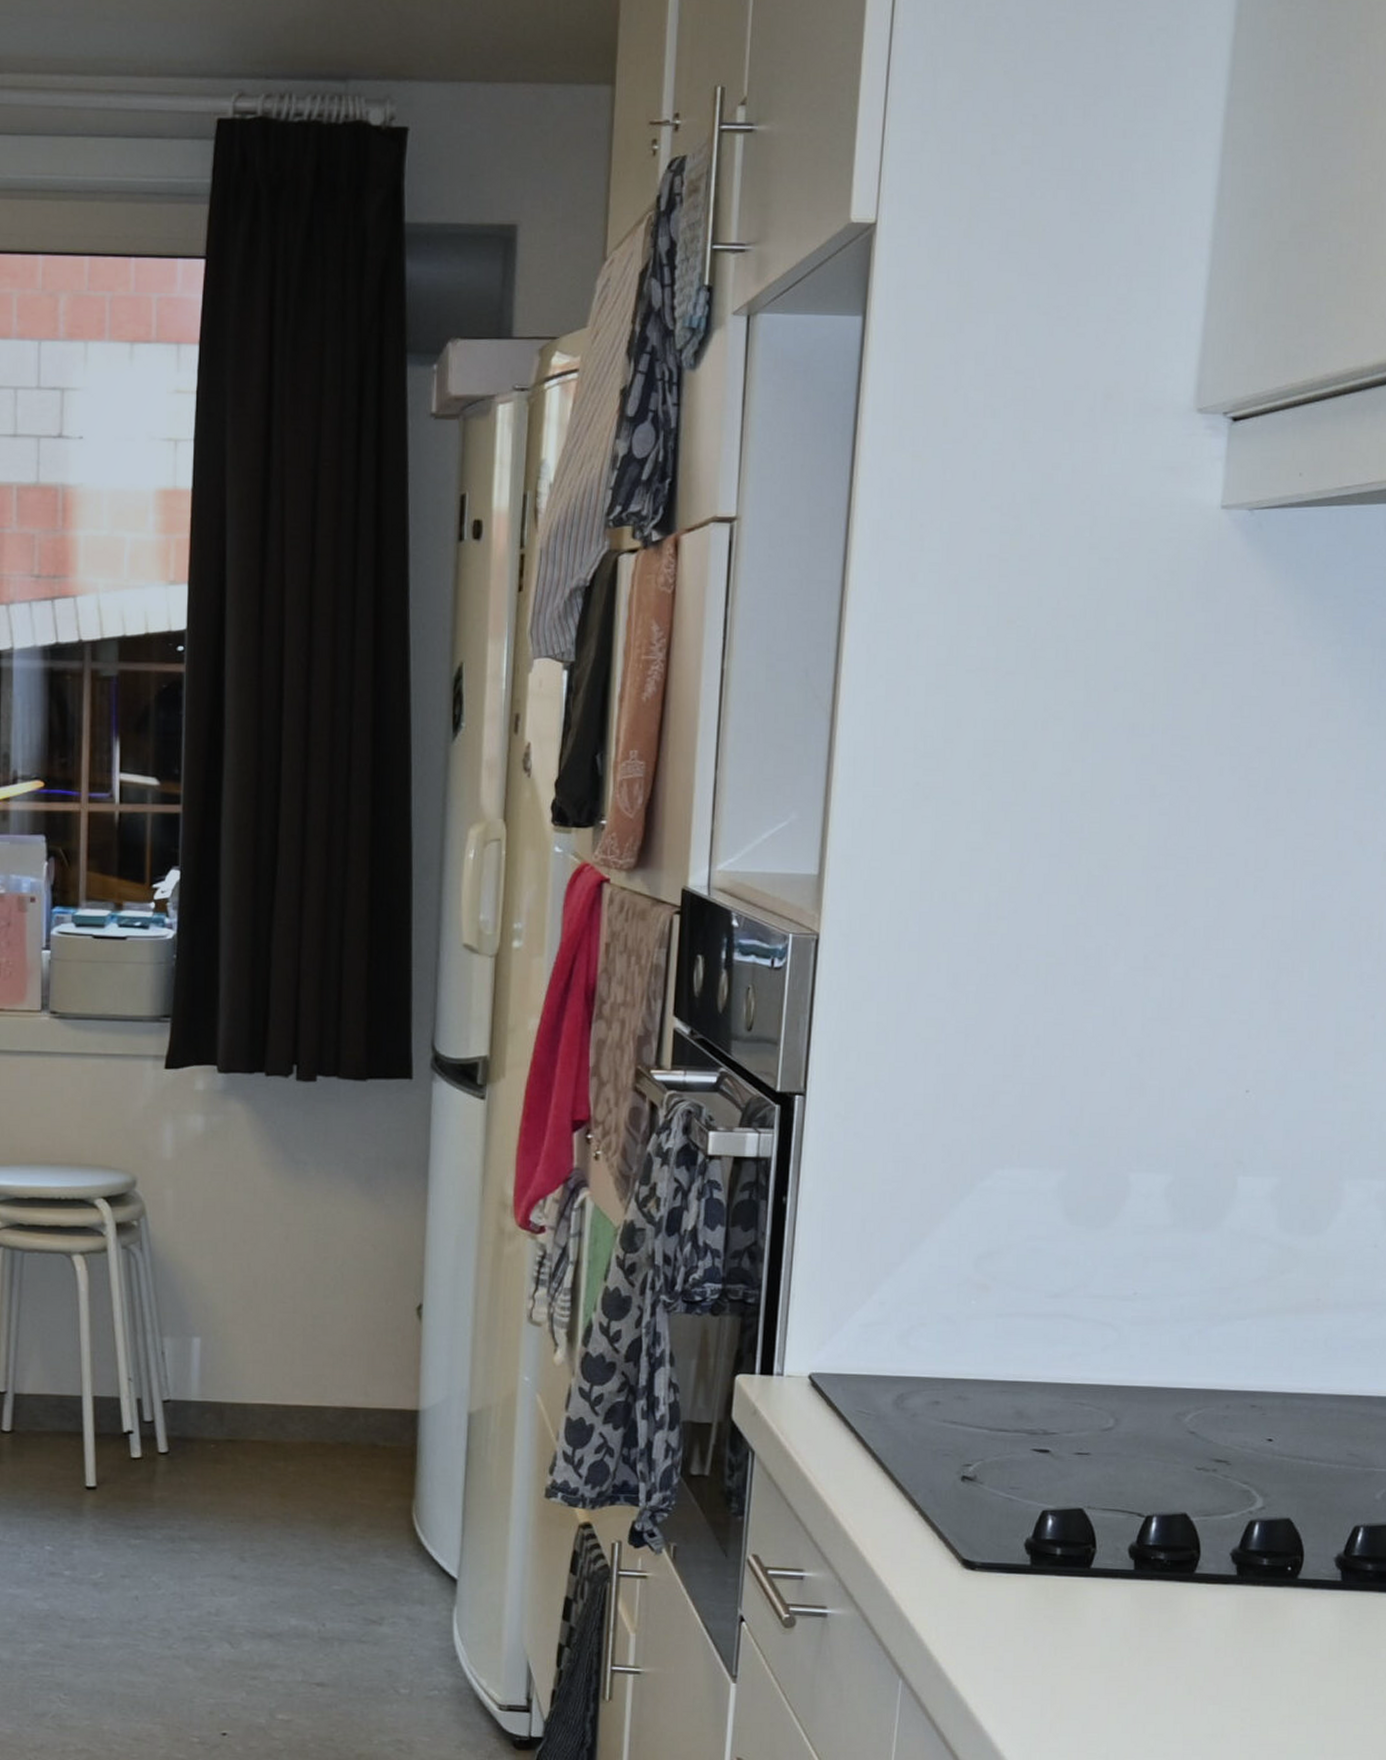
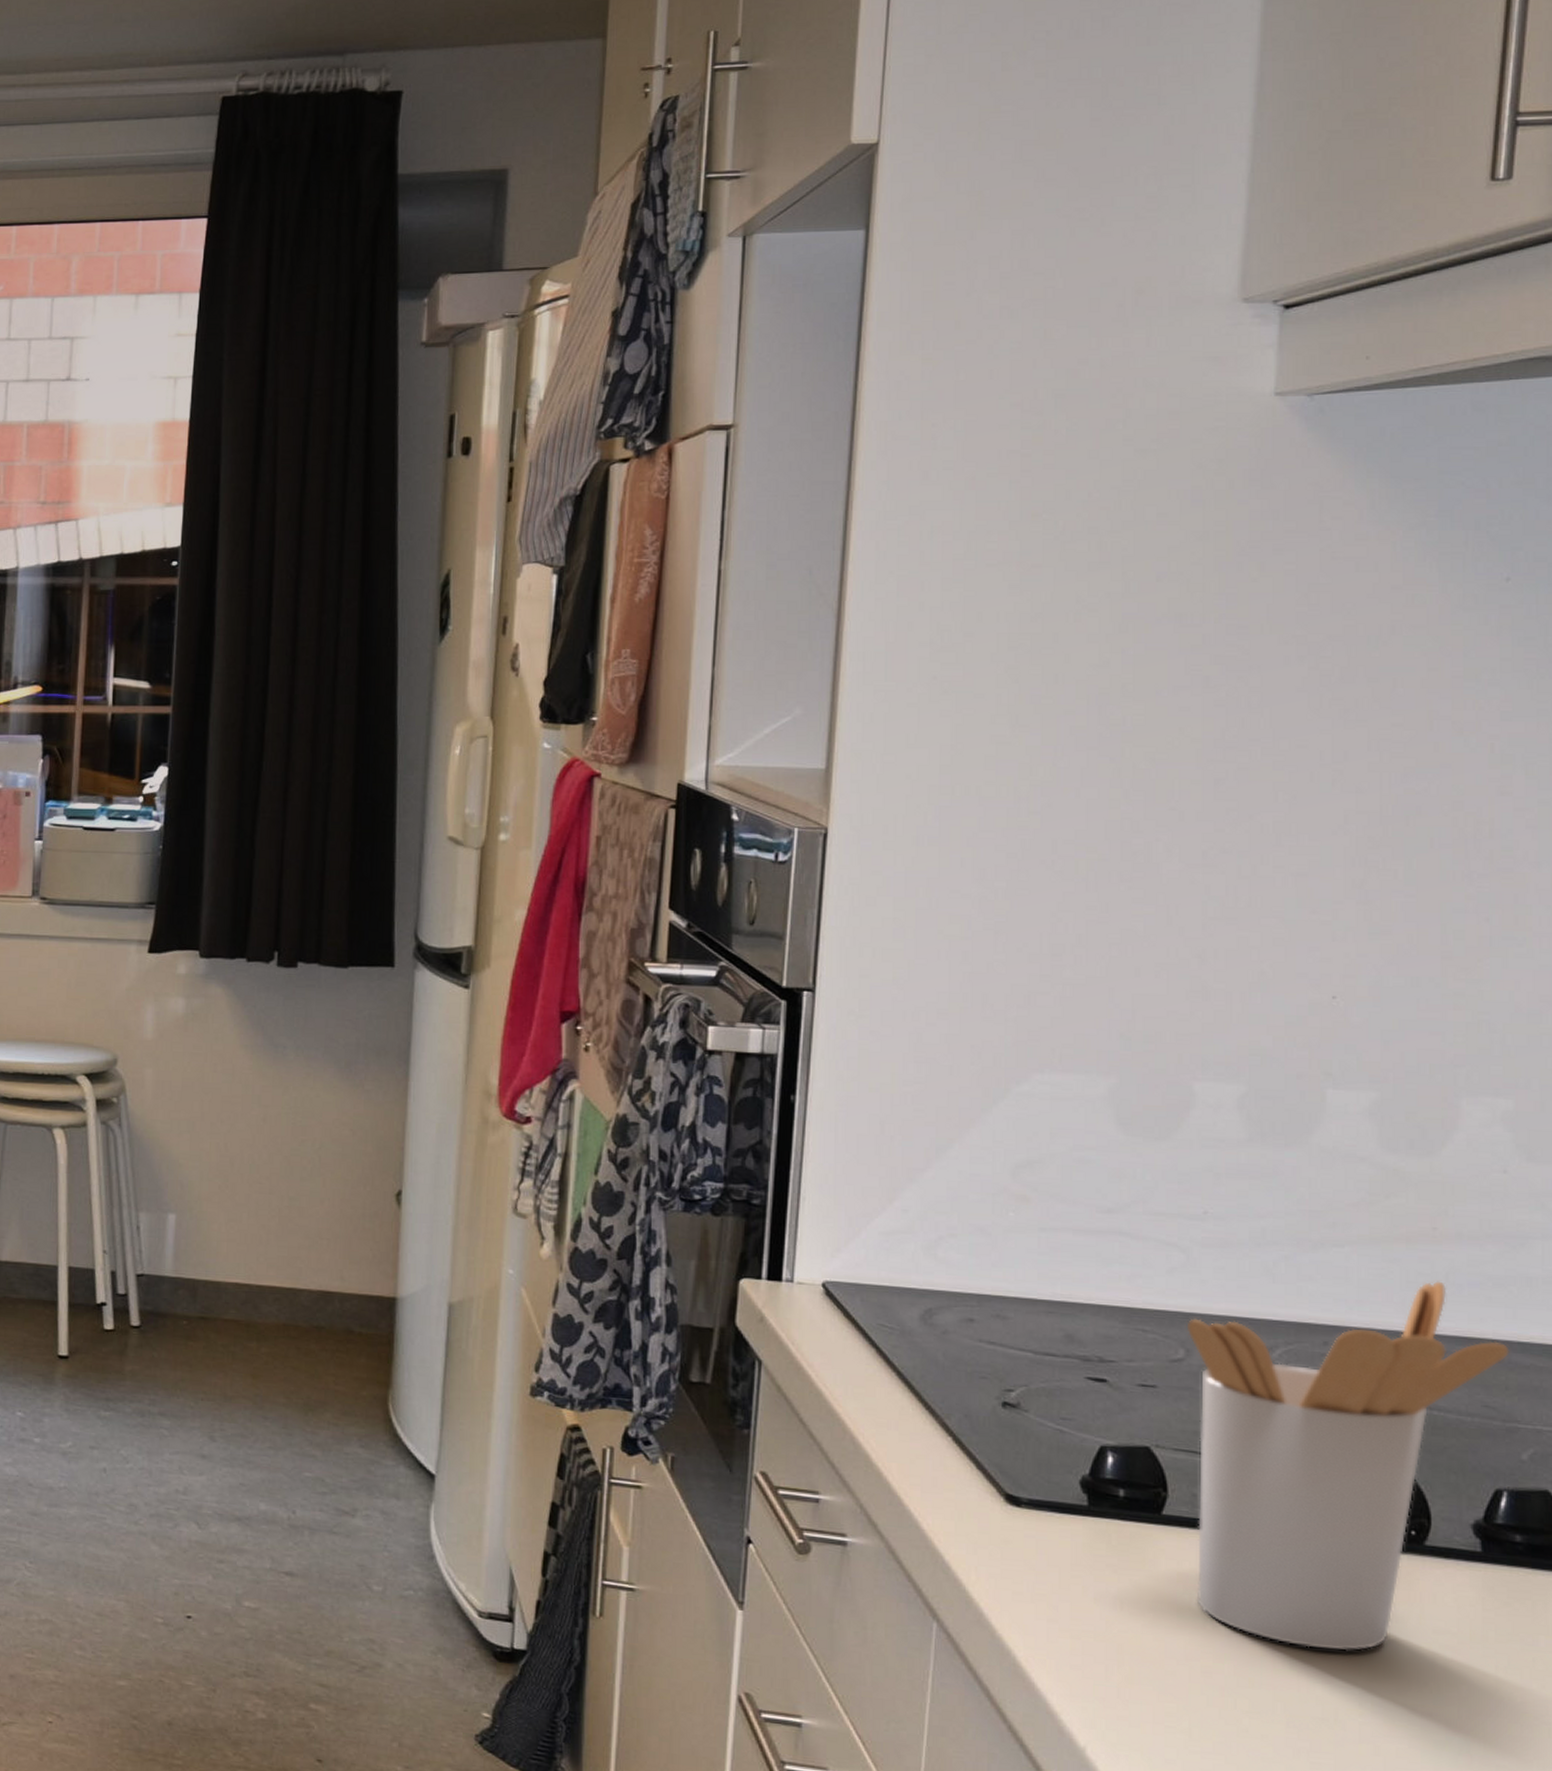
utensil holder: none [1116,1346,1371,1675] -> present [1186,1281,1510,1651]

